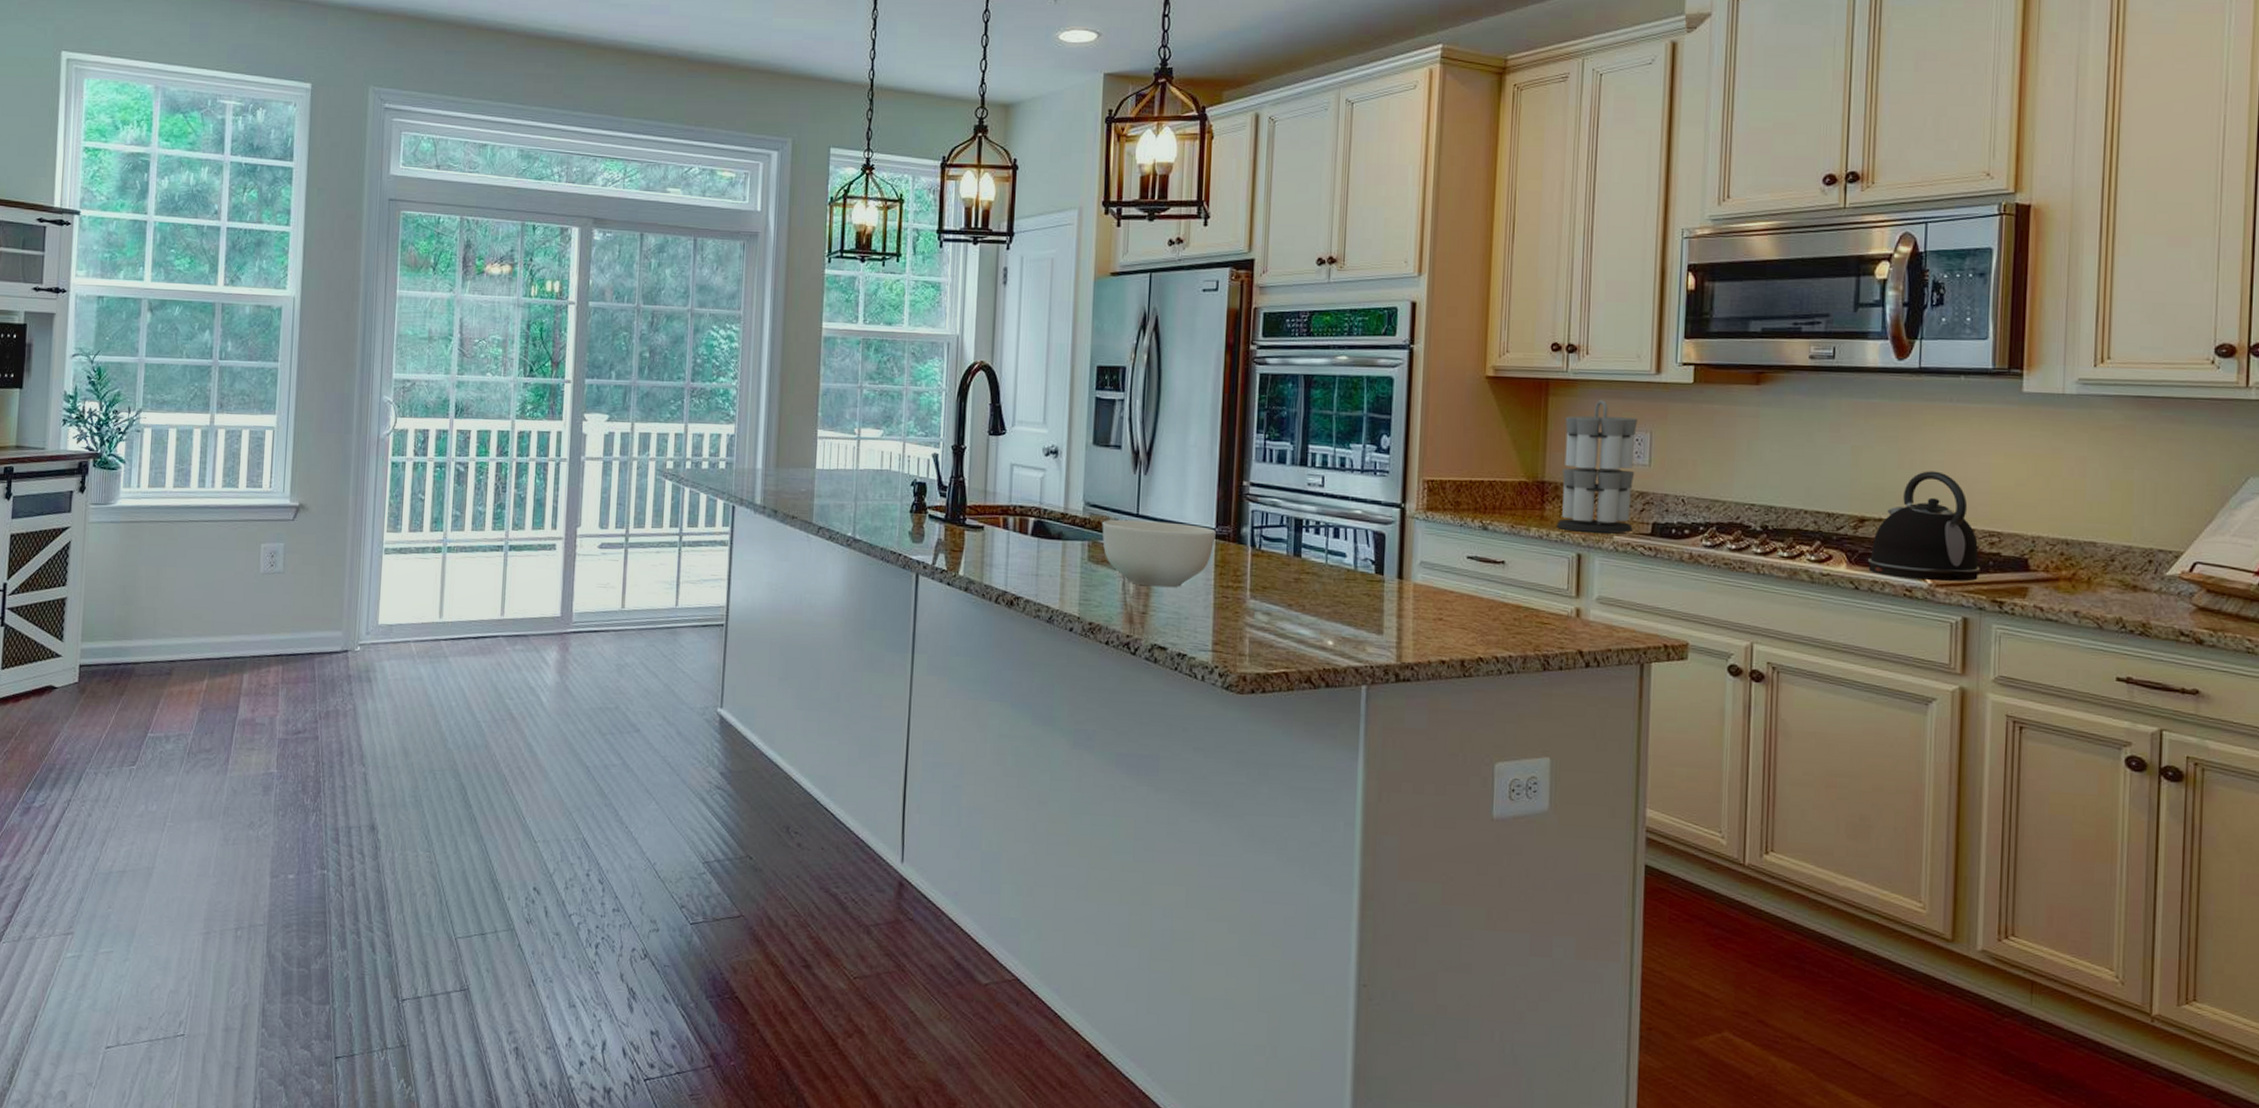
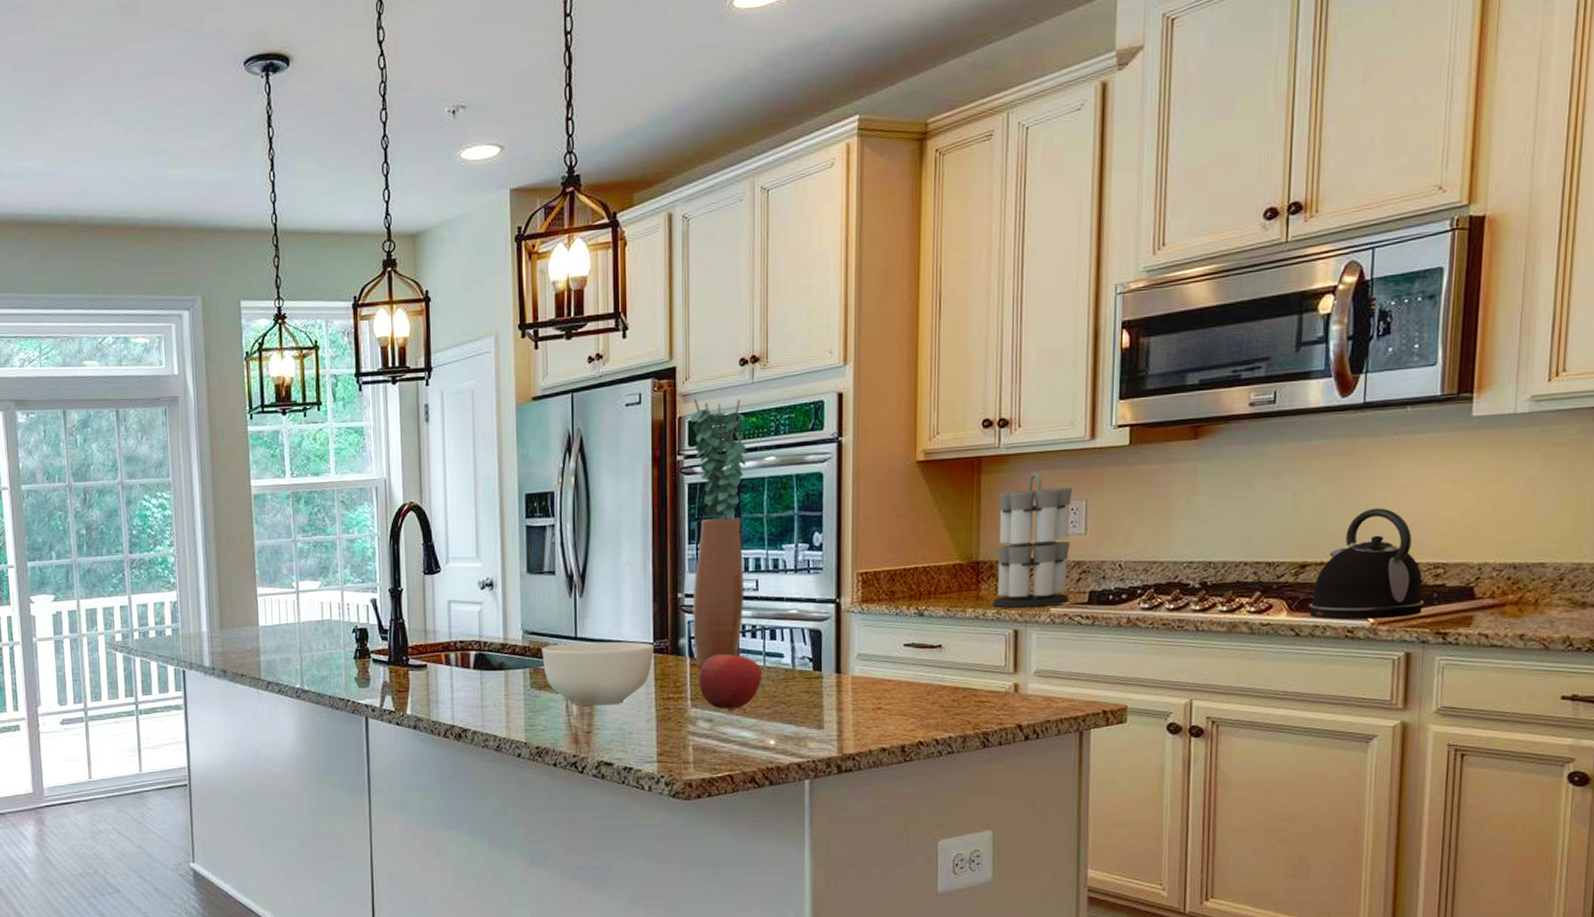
vase: none [1256,291,1321,565] -> present [690,398,748,674]
fruit: none [1259,544,1324,605] -> present [699,649,763,709]

